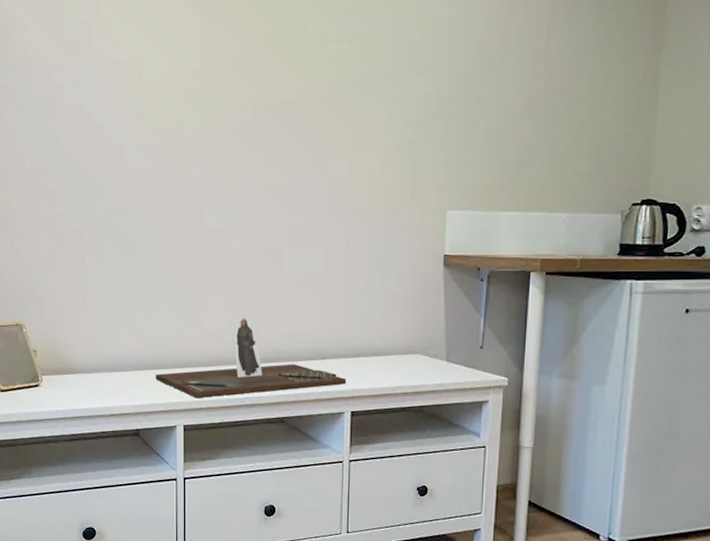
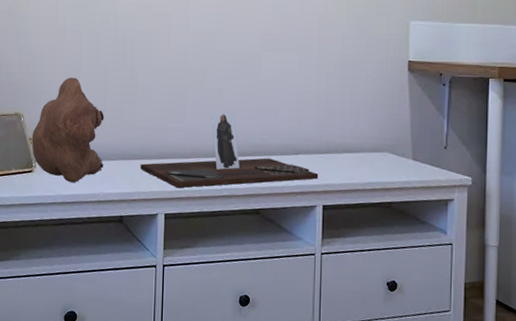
teddy bear: none [36,282,116,397] -> present [31,77,104,183]

